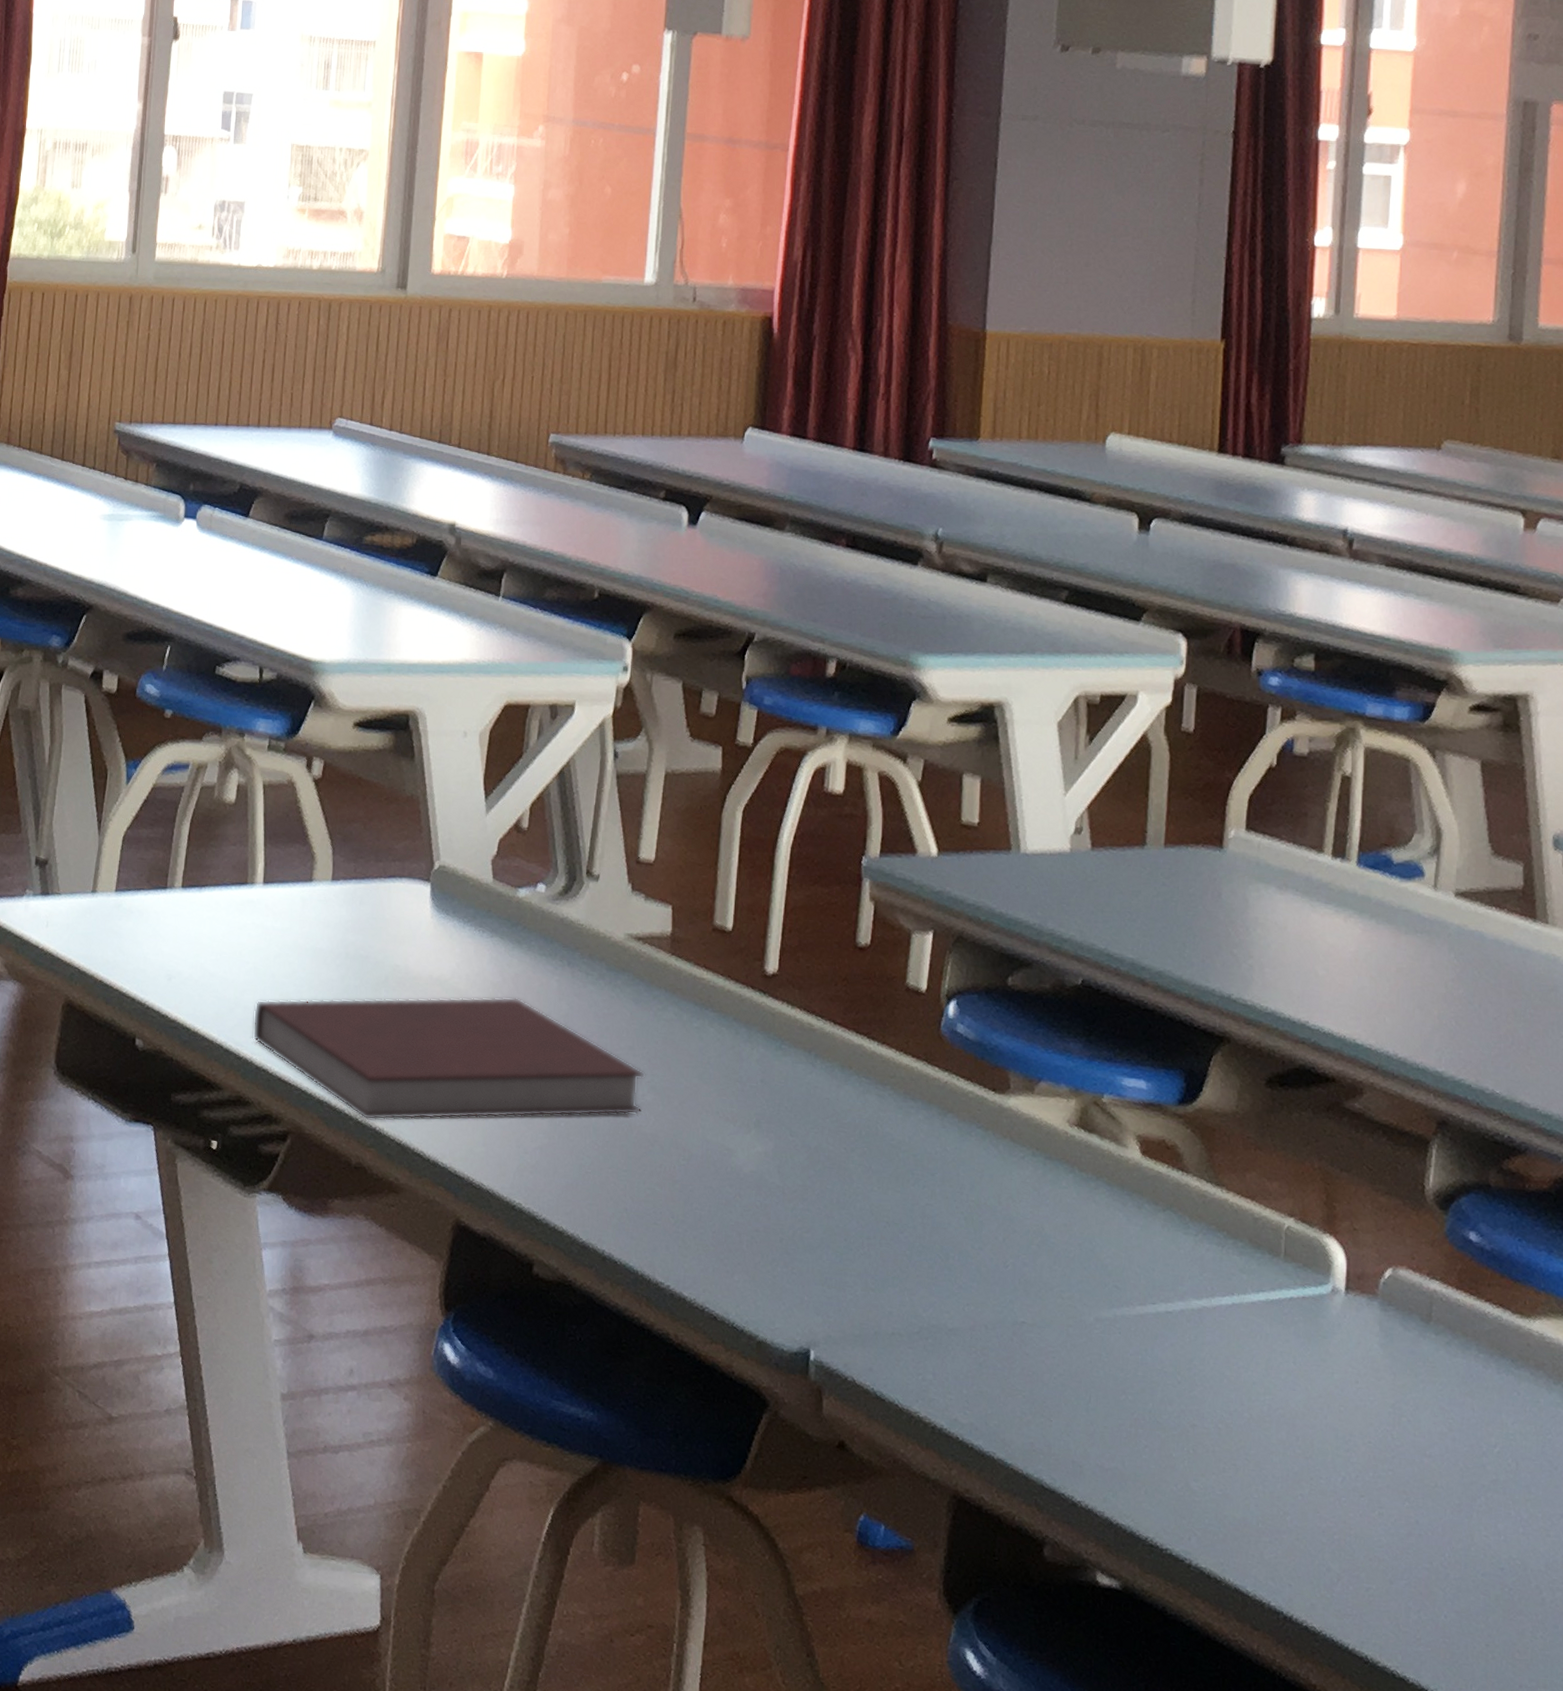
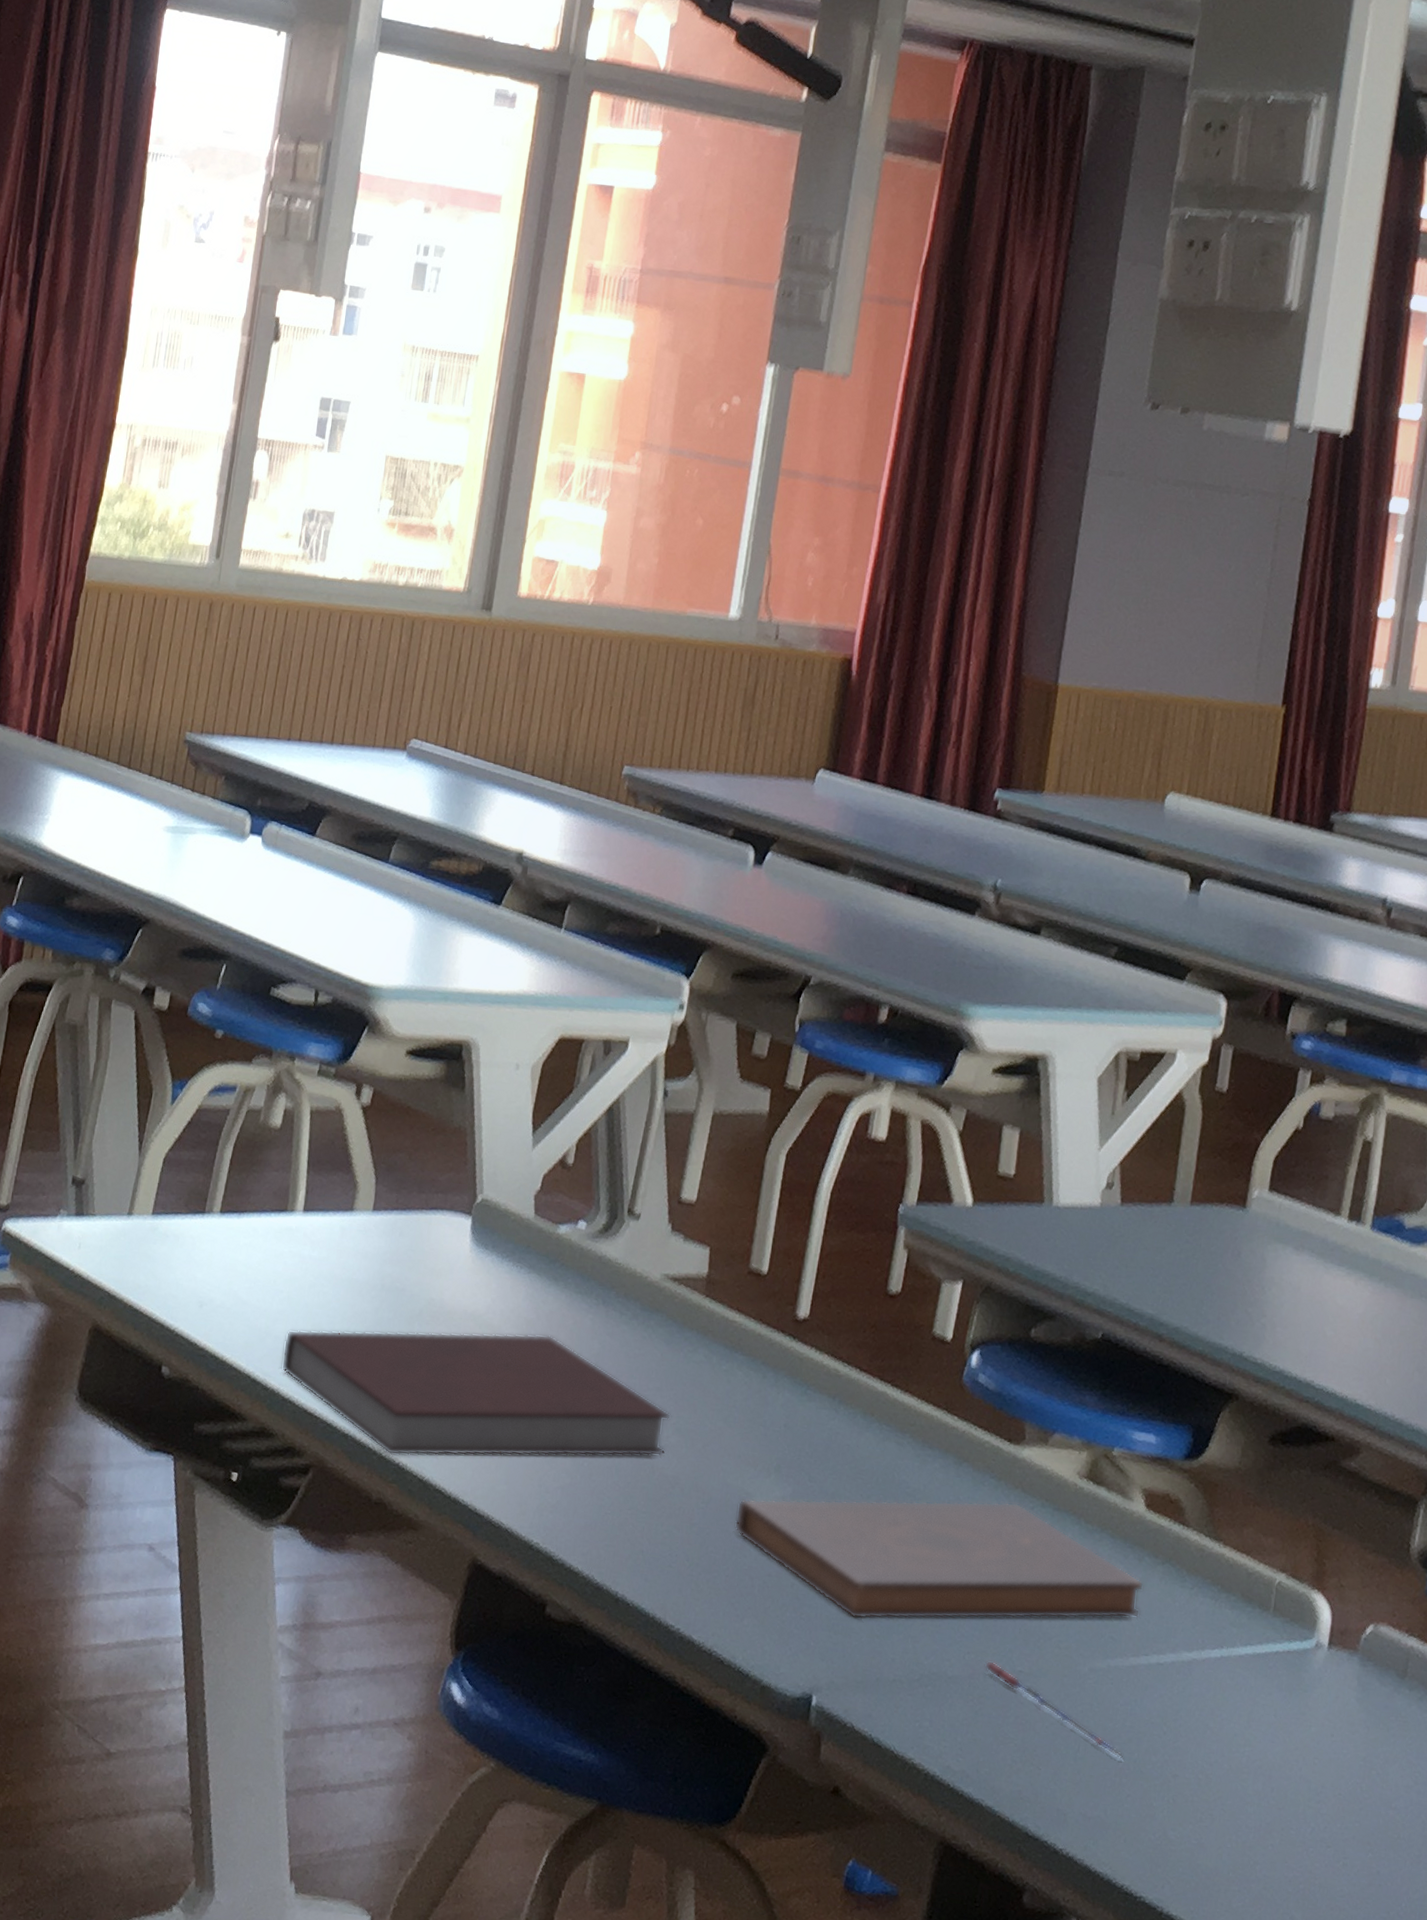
book: none [717,1152,1146,1273] -> present [734,1499,1144,1619]
pen: none [986,1311,1137,1409] -> present [985,1660,1123,1758]

